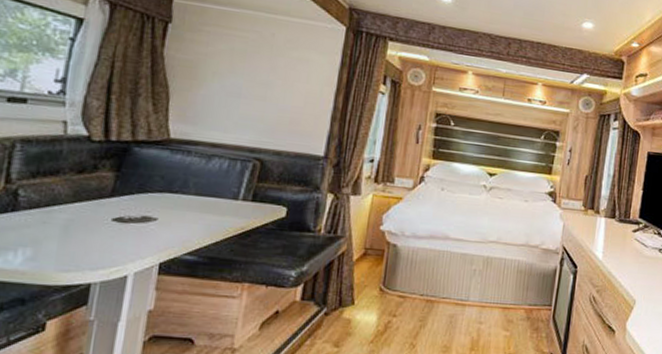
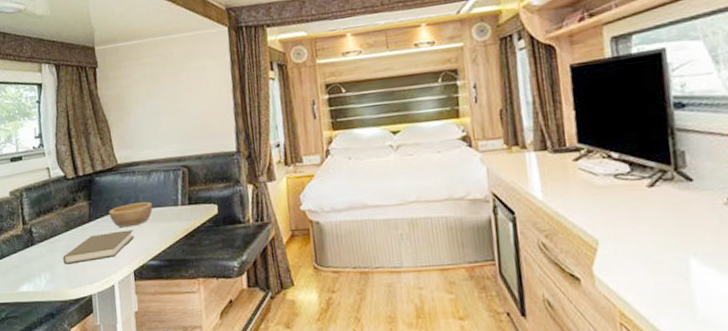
book: none [58,213,172,244] -> present [63,229,135,265]
bowl: none [141,186,206,214] -> present [108,202,153,228]

